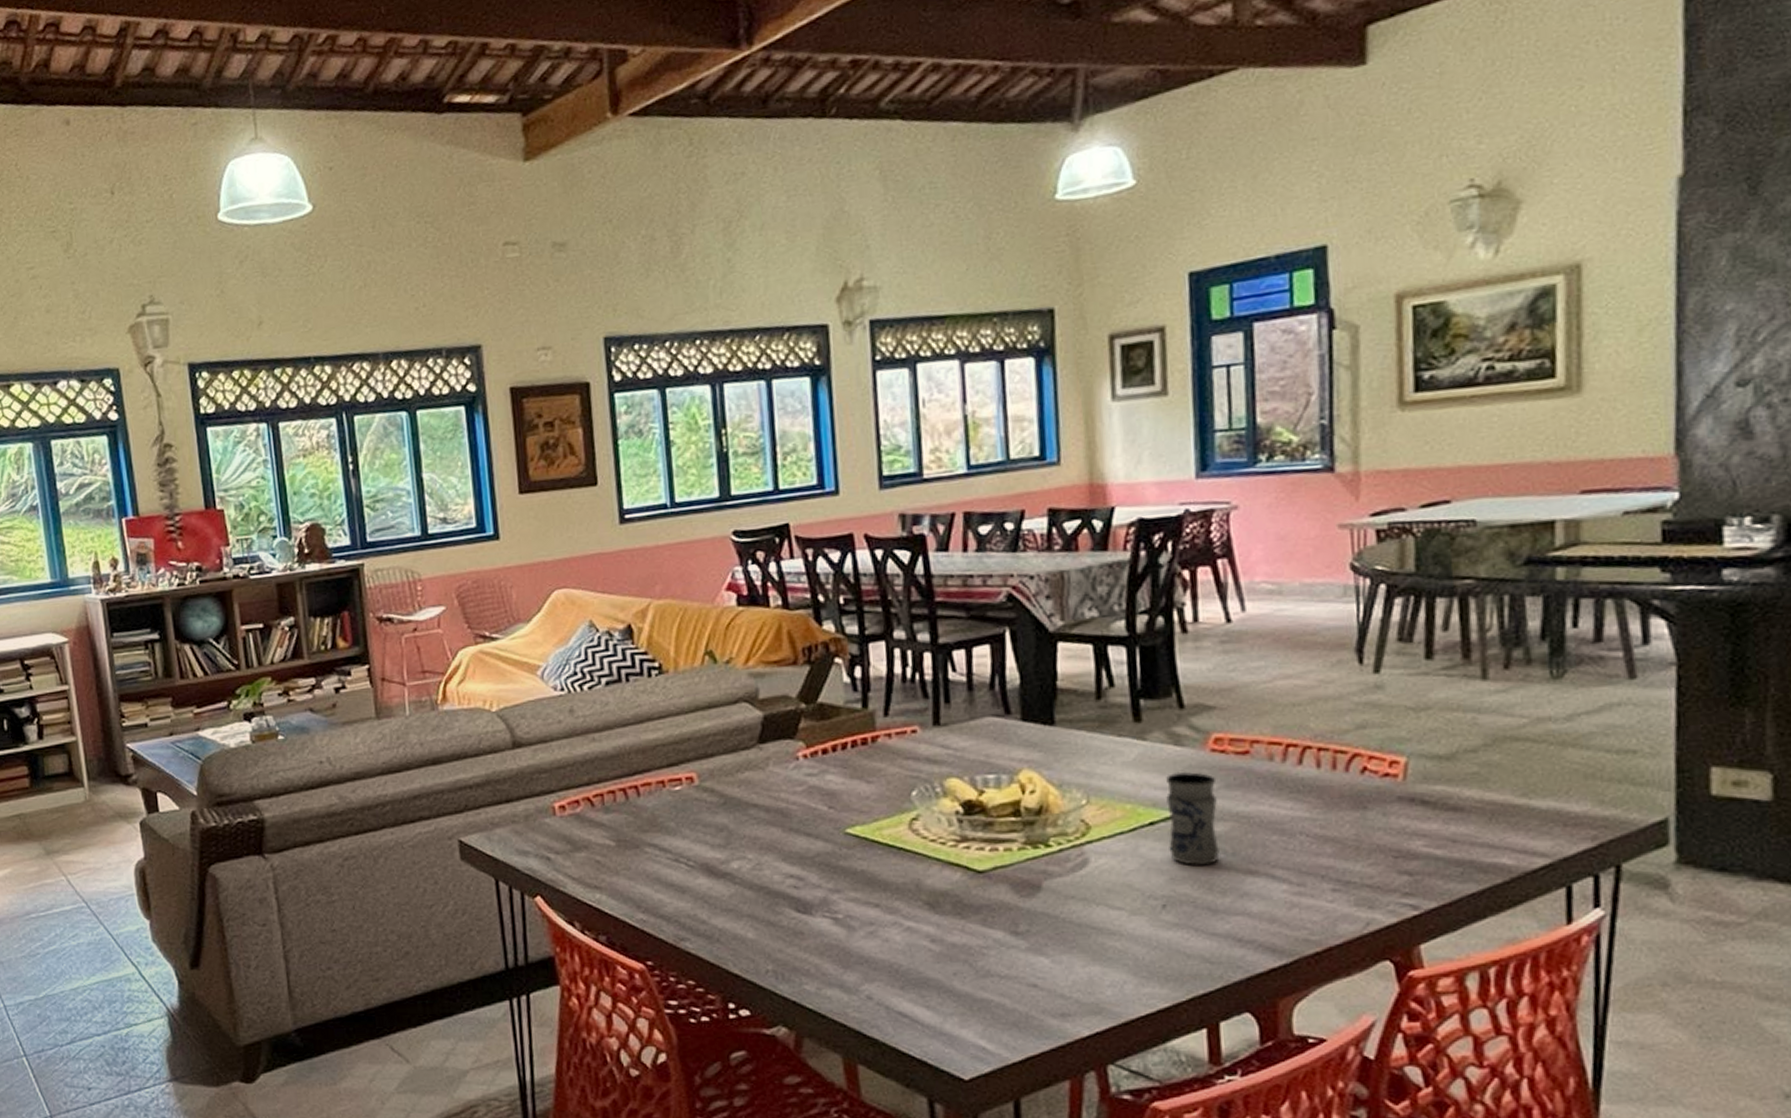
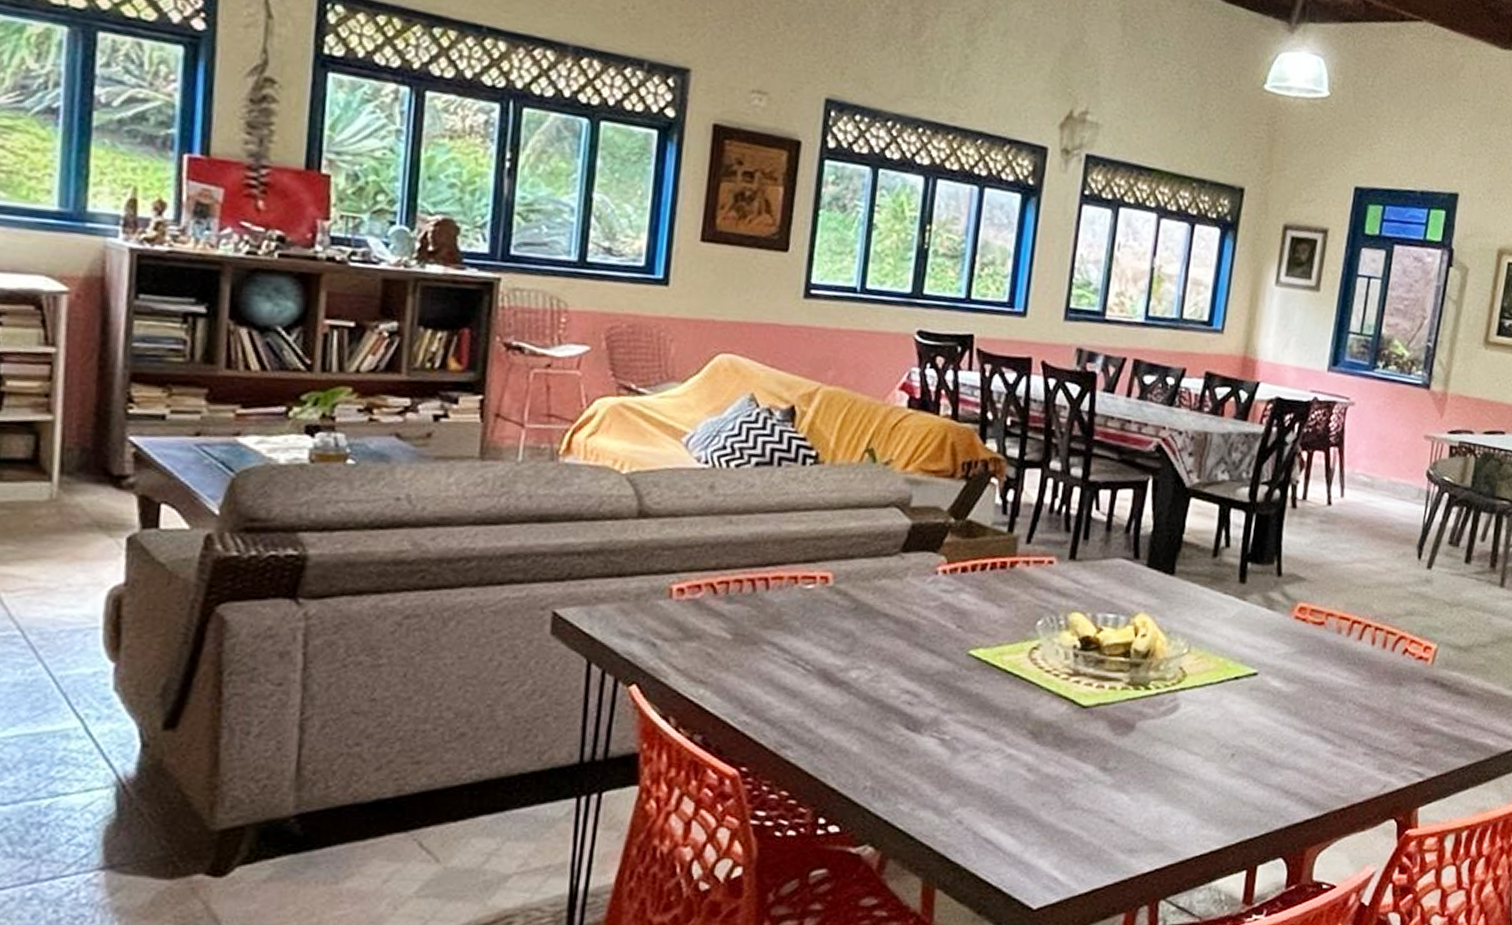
jar: present [1166,771,1220,865] -> none [1246,633,1295,721]

